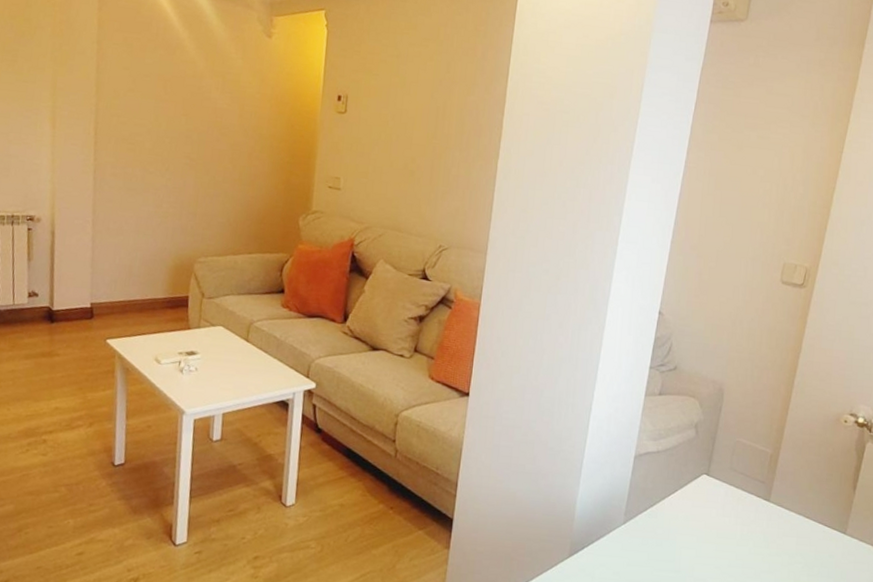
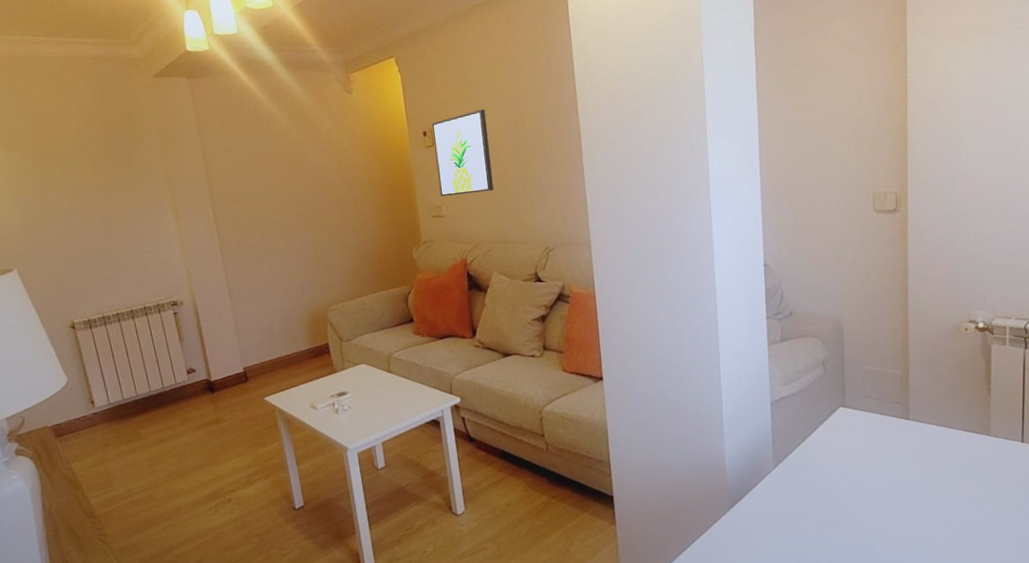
wall art: none [341,85,408,174] -> present [431,109,494,197]

